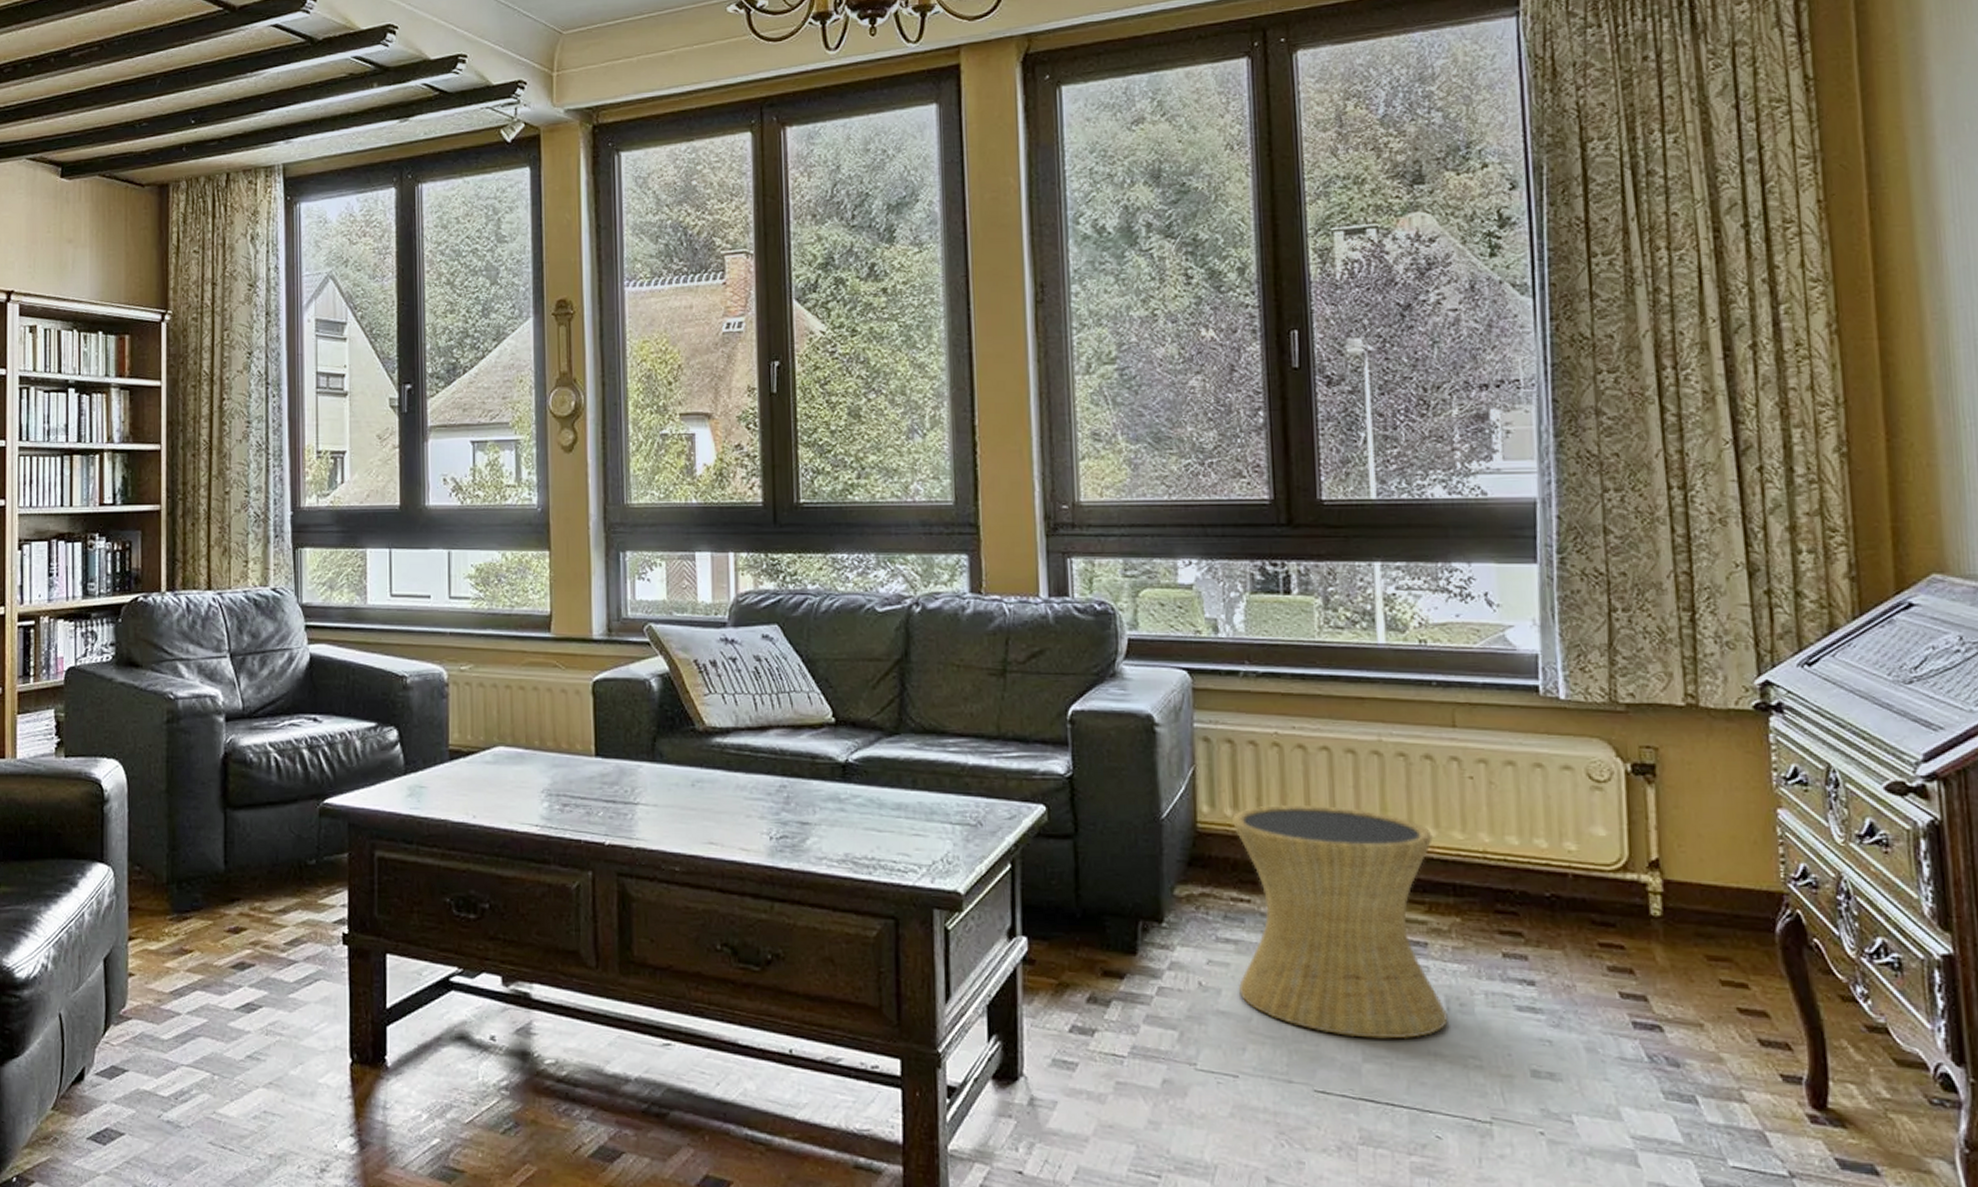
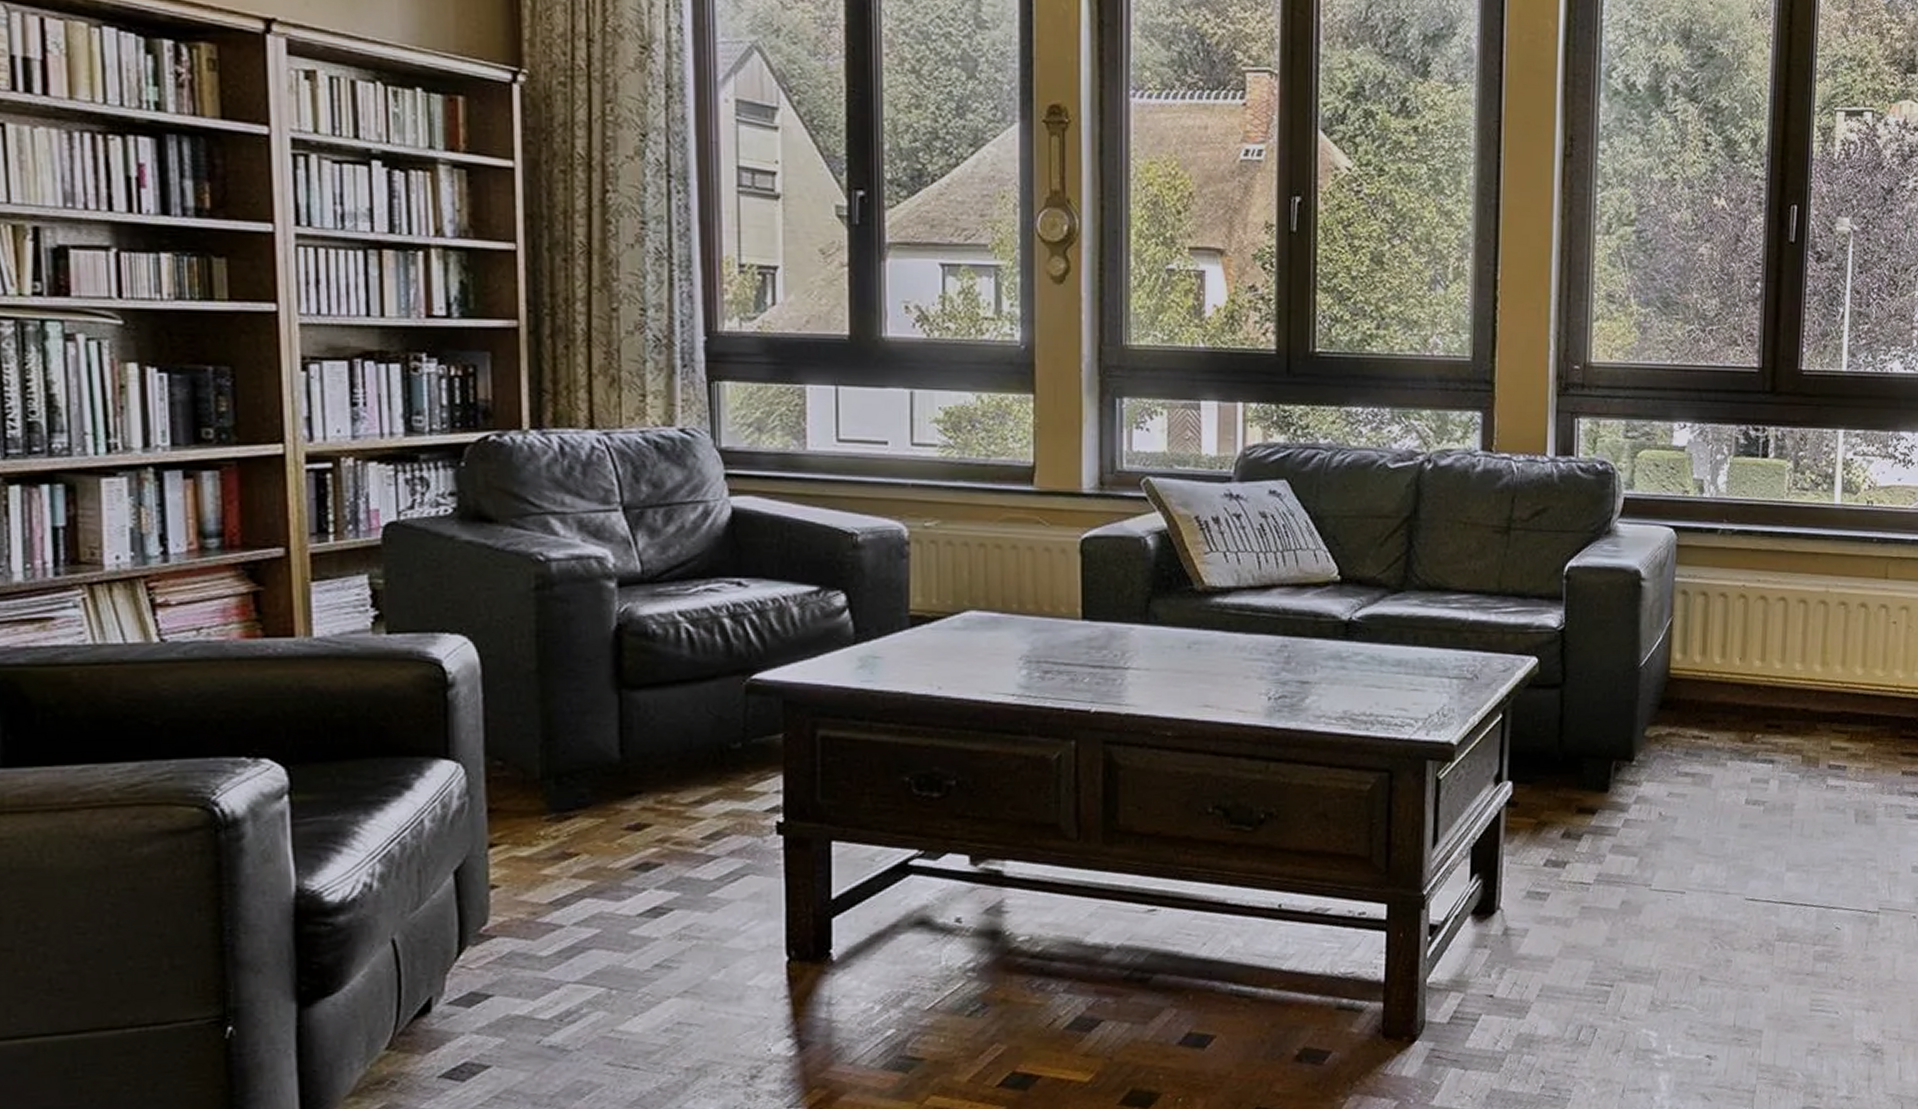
side table: present [1232,804,1448,1039] -> none [1692,649,1860,851]

